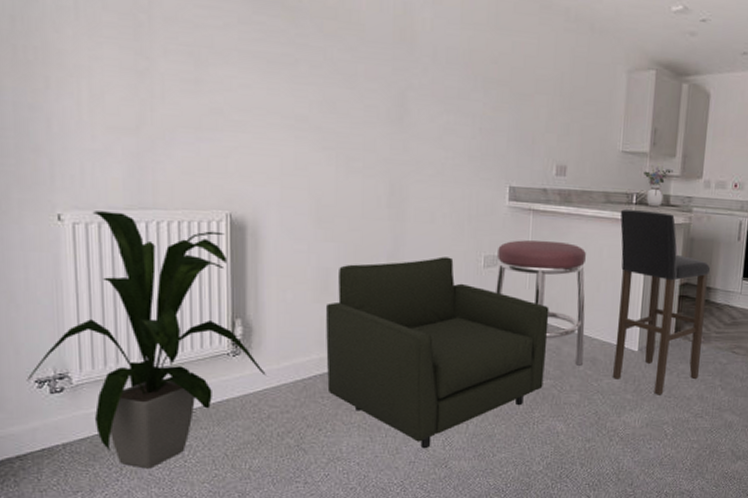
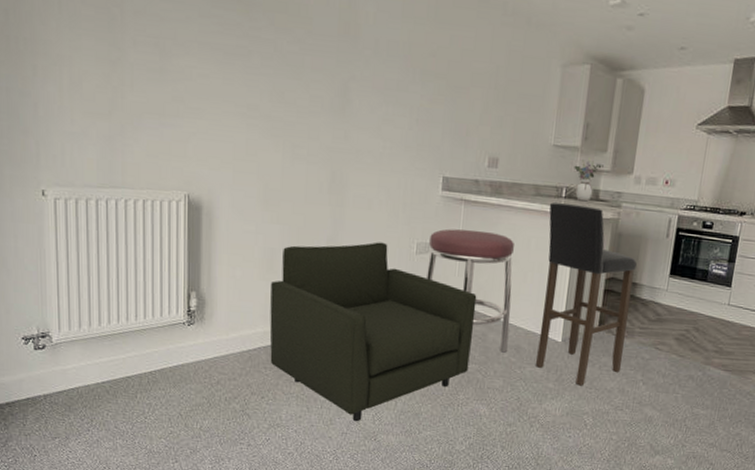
house plant: present [26,211,266,469] -> none [15,188,217,422]

